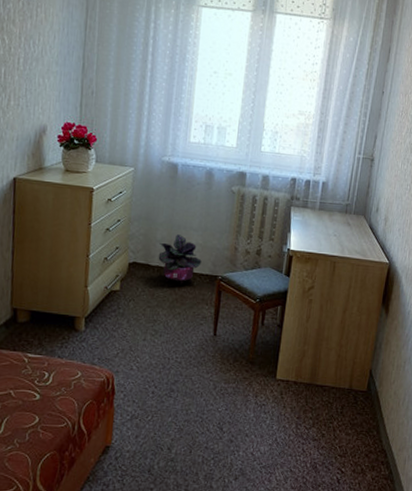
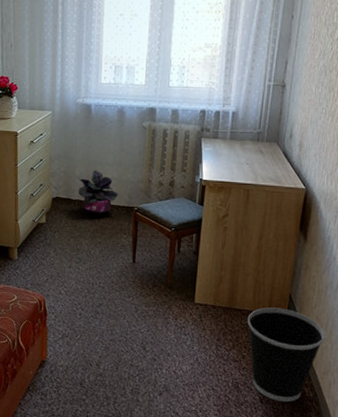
wastebasket: none [328,383,402,482] -> present [247,307,325,403]

